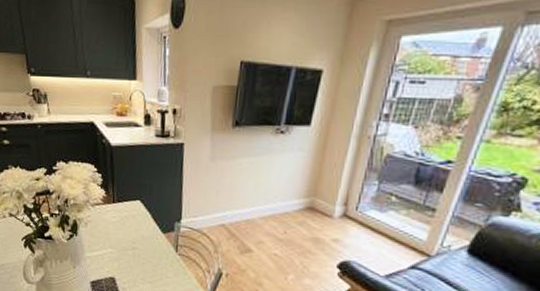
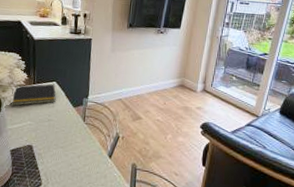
notepad: none [86,203,141,230] -> present [9,84,56,106]

